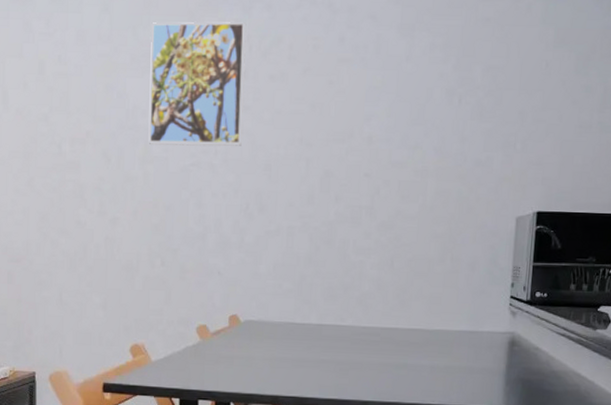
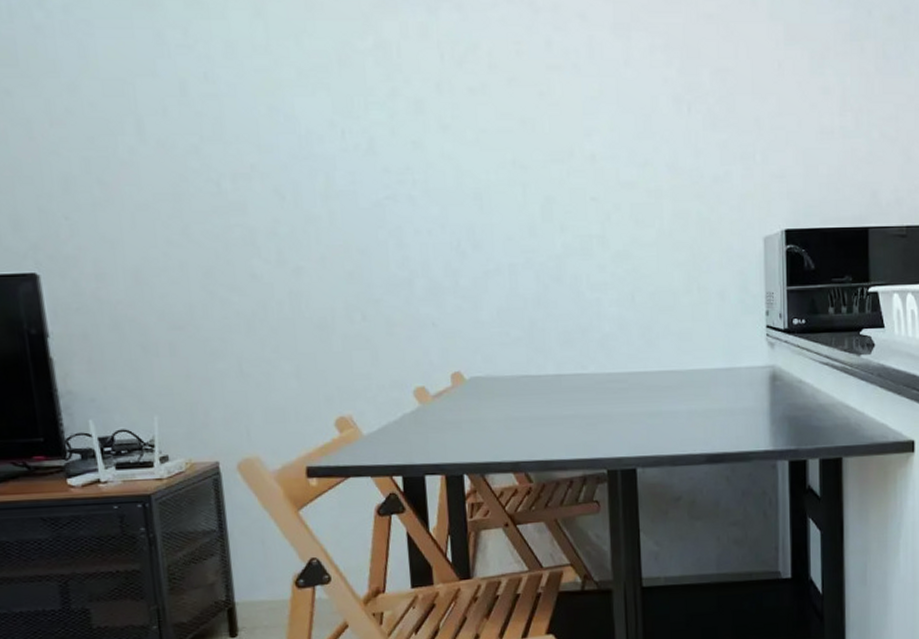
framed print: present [148,22,247,146] -> none [317,26,444,176]

